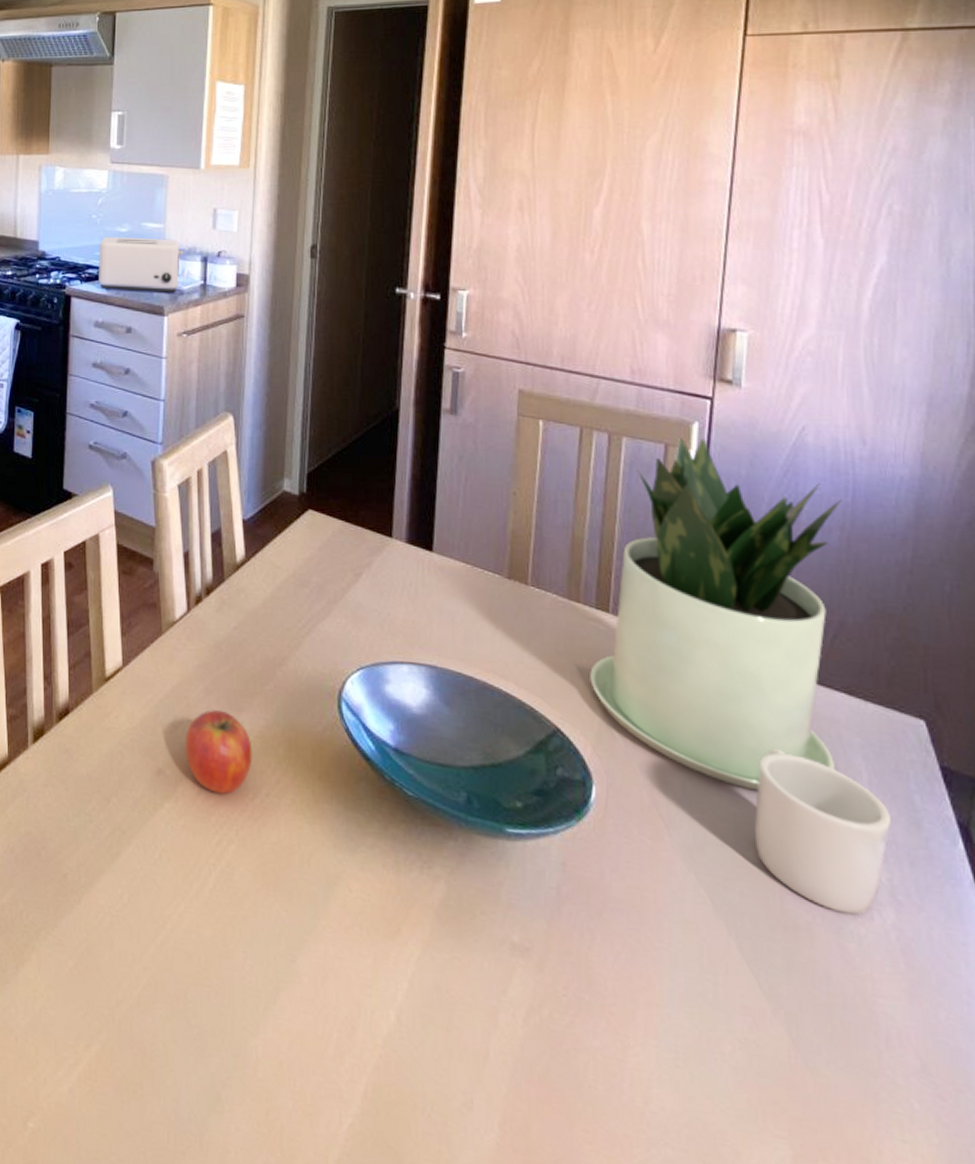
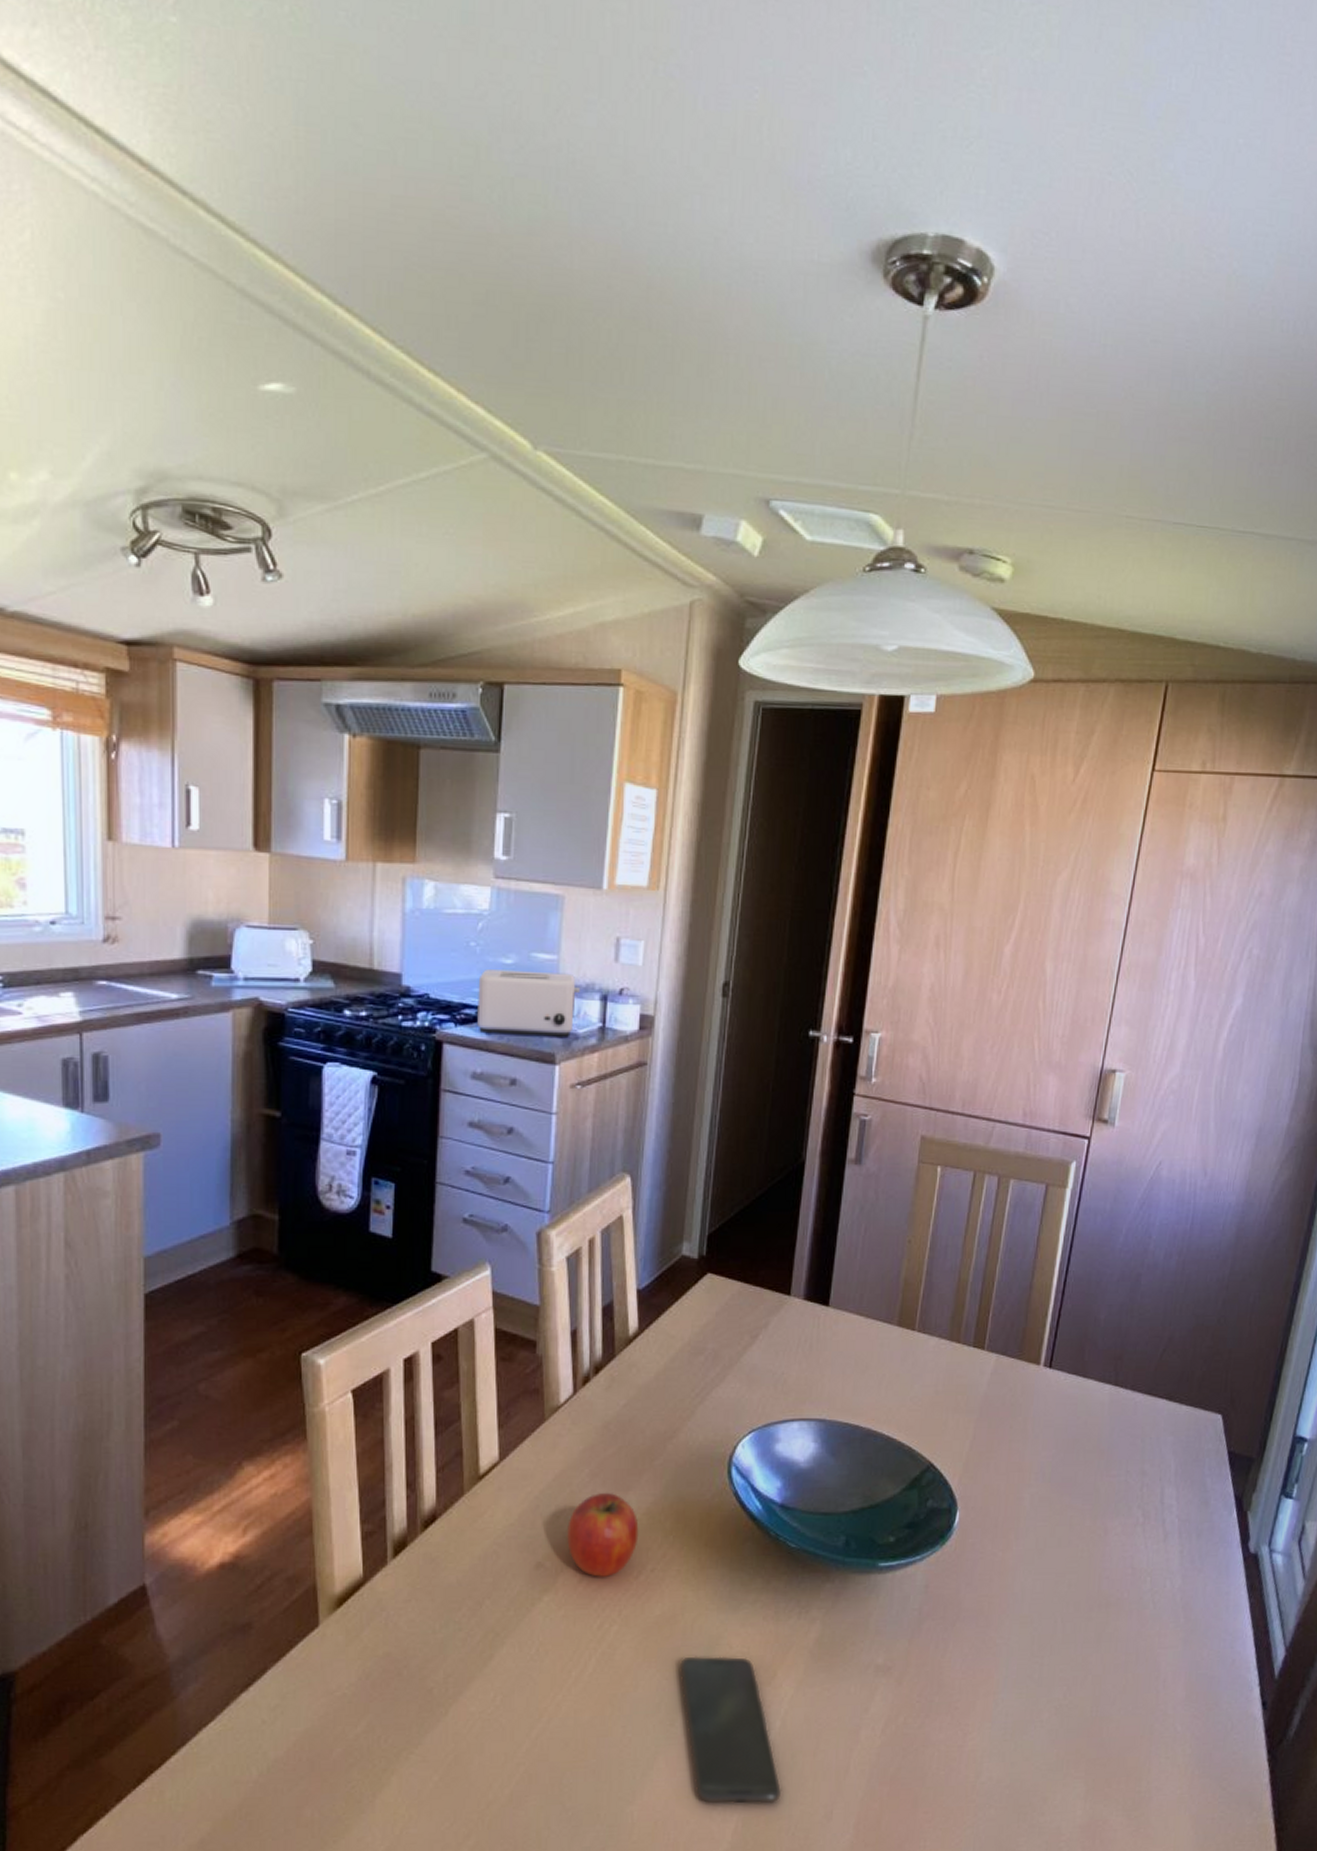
smartphone: none [297,892,414,1075] -> present [678,1656,782,1804]
planter: present [590,437,842,791] -> none [963,1177,1183,1494]
mug: present [754,749,892,915] -> none [1083,1456,1189,1586]

